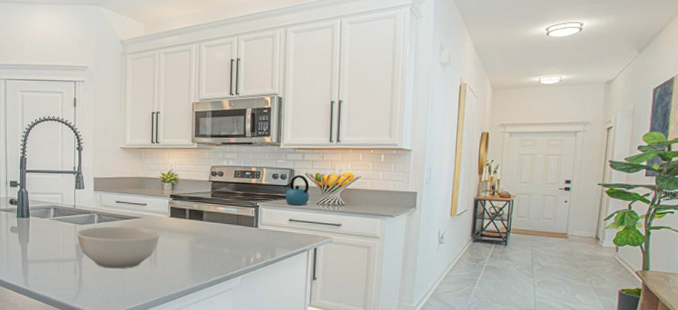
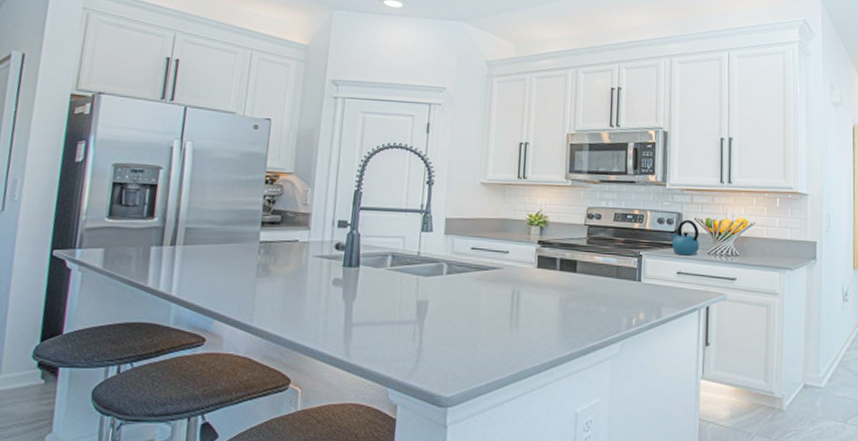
bowl: present [76,226,161,269] -> none [418,279,525,334]

